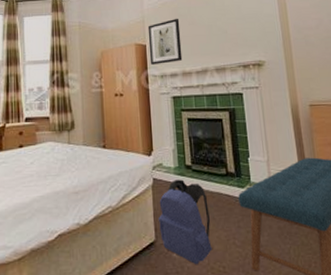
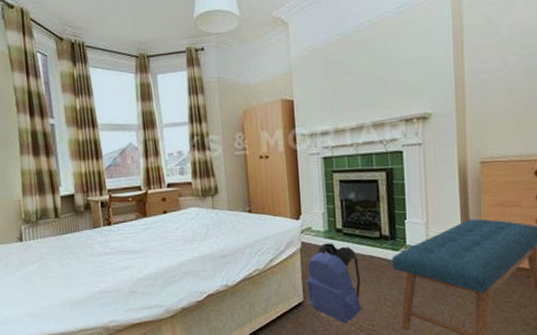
wall art: present [147,18,183,65] -> none [295,66,335,123]

